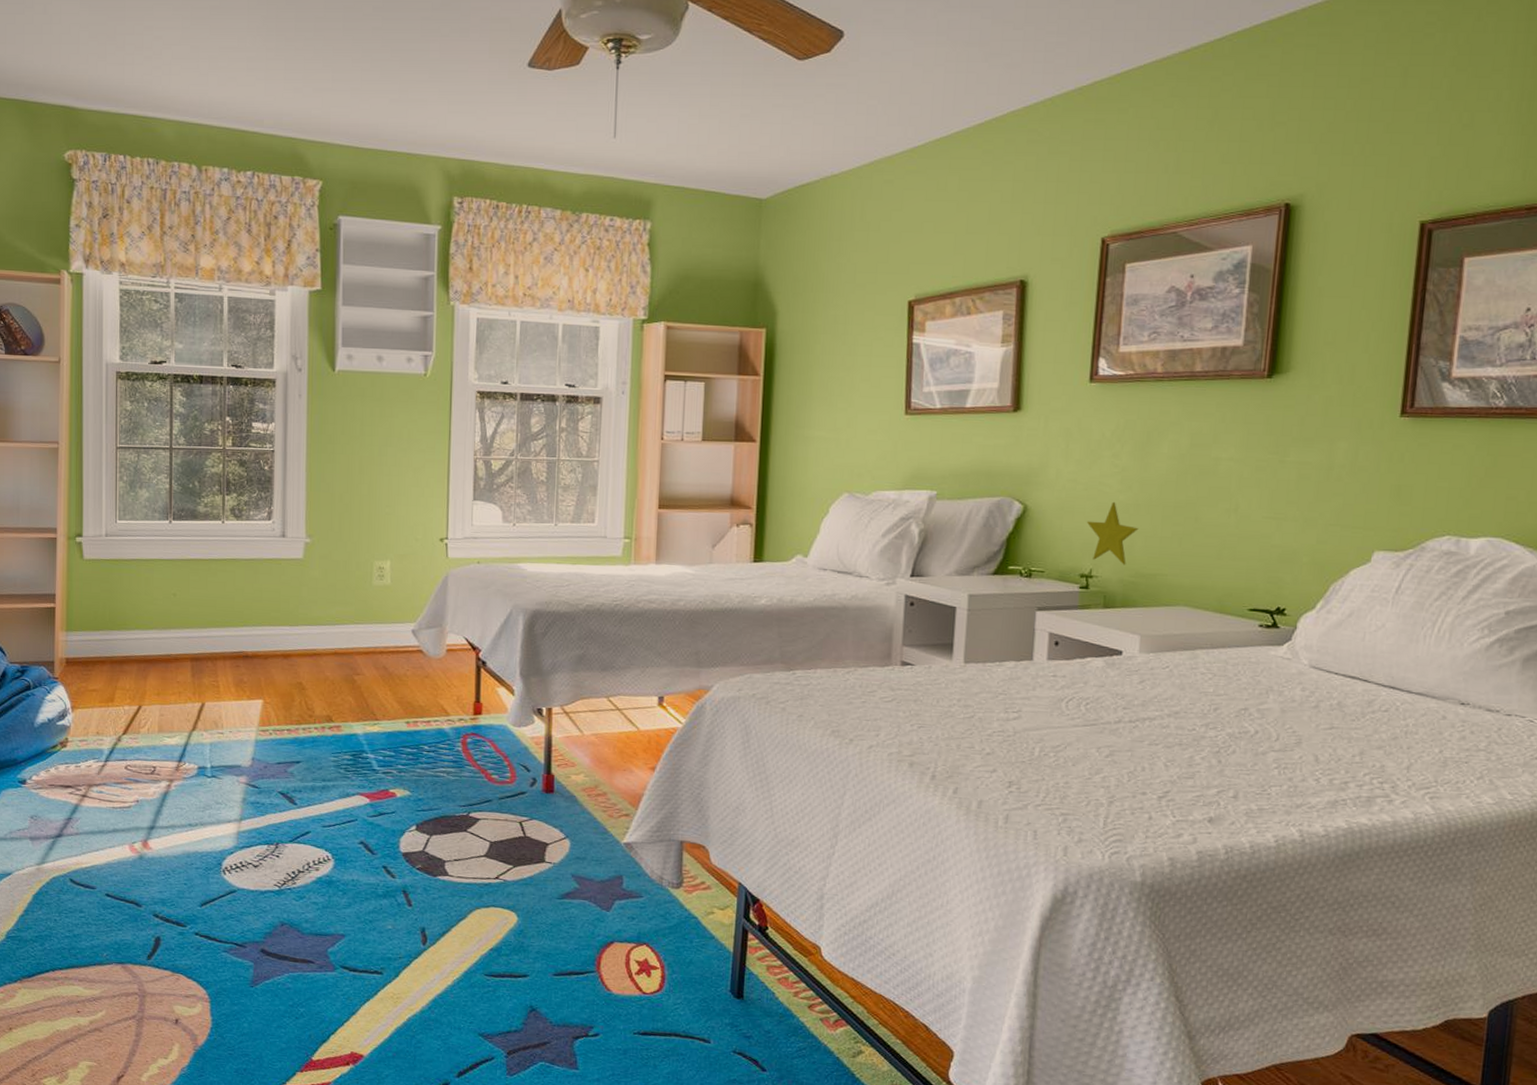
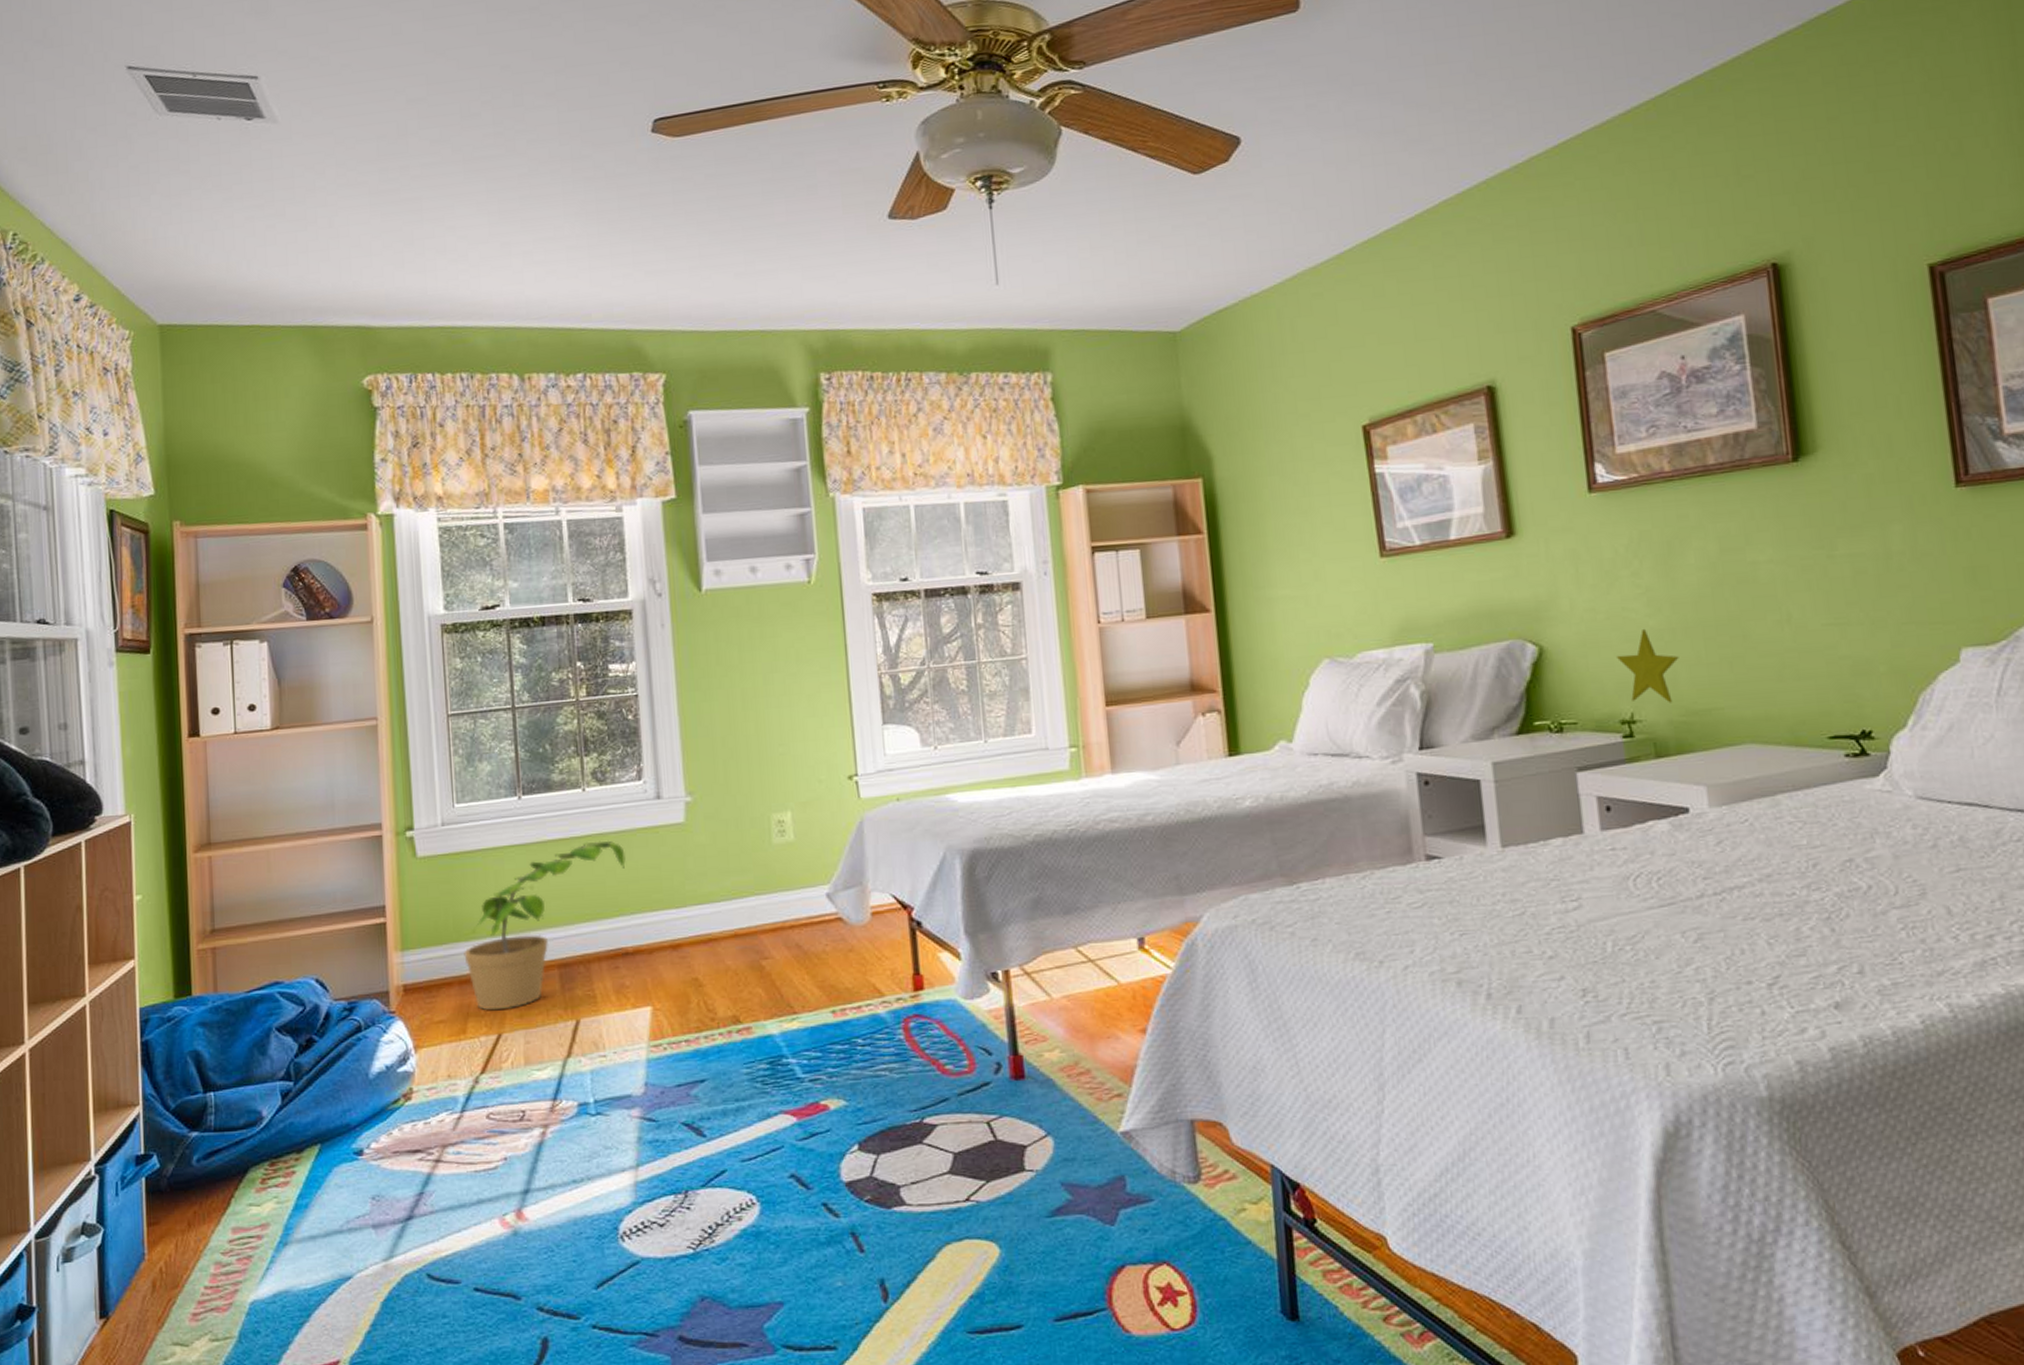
potted plant: none [116,564,252,688] -> present [464,840,626,1011]

